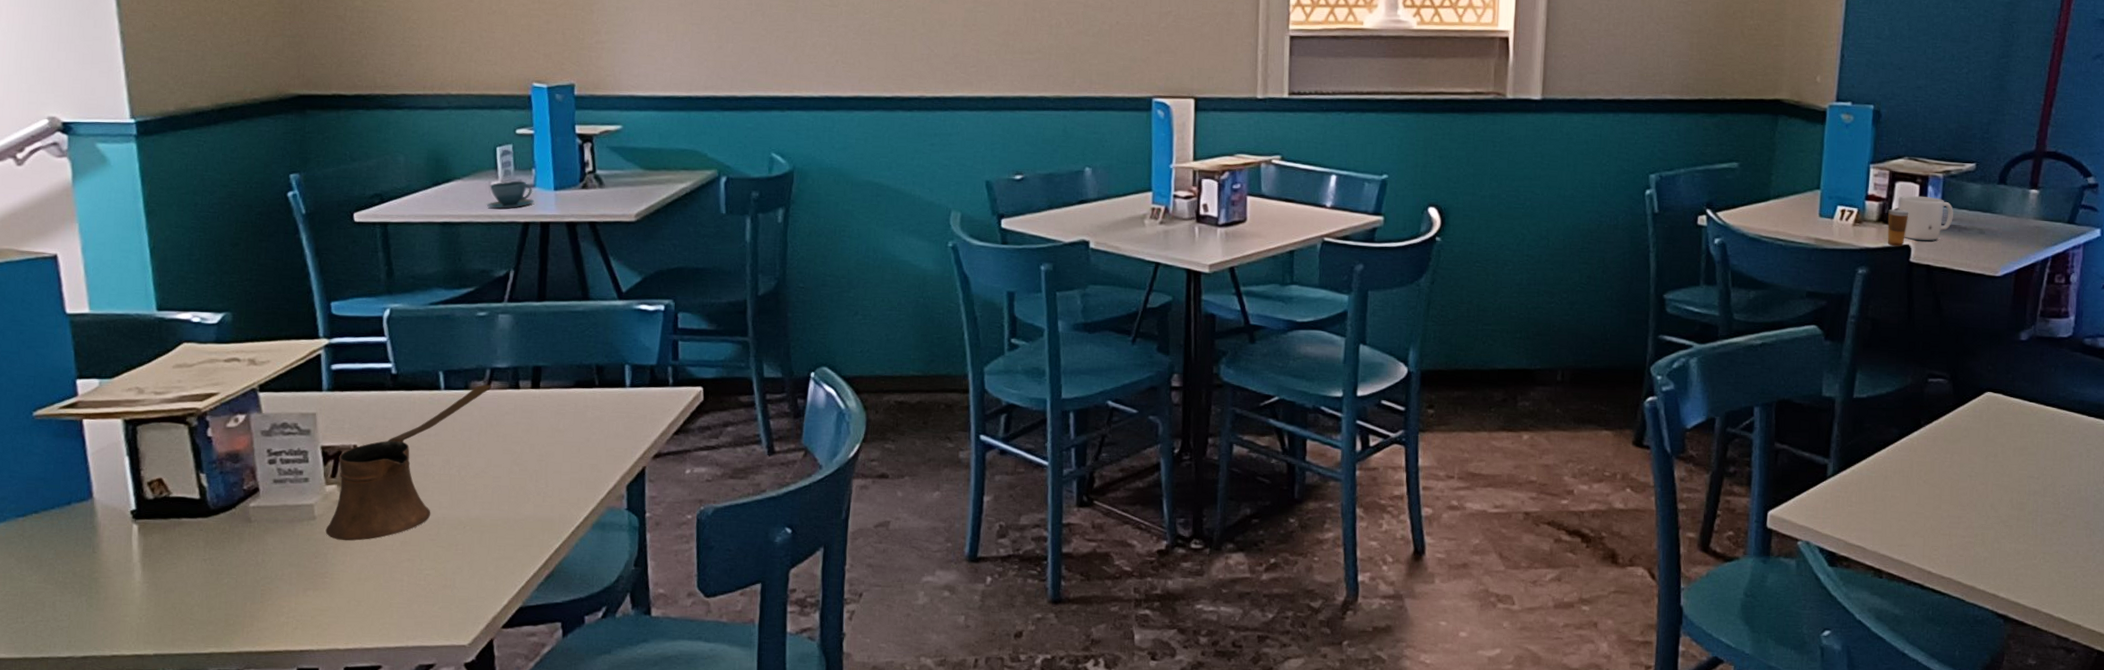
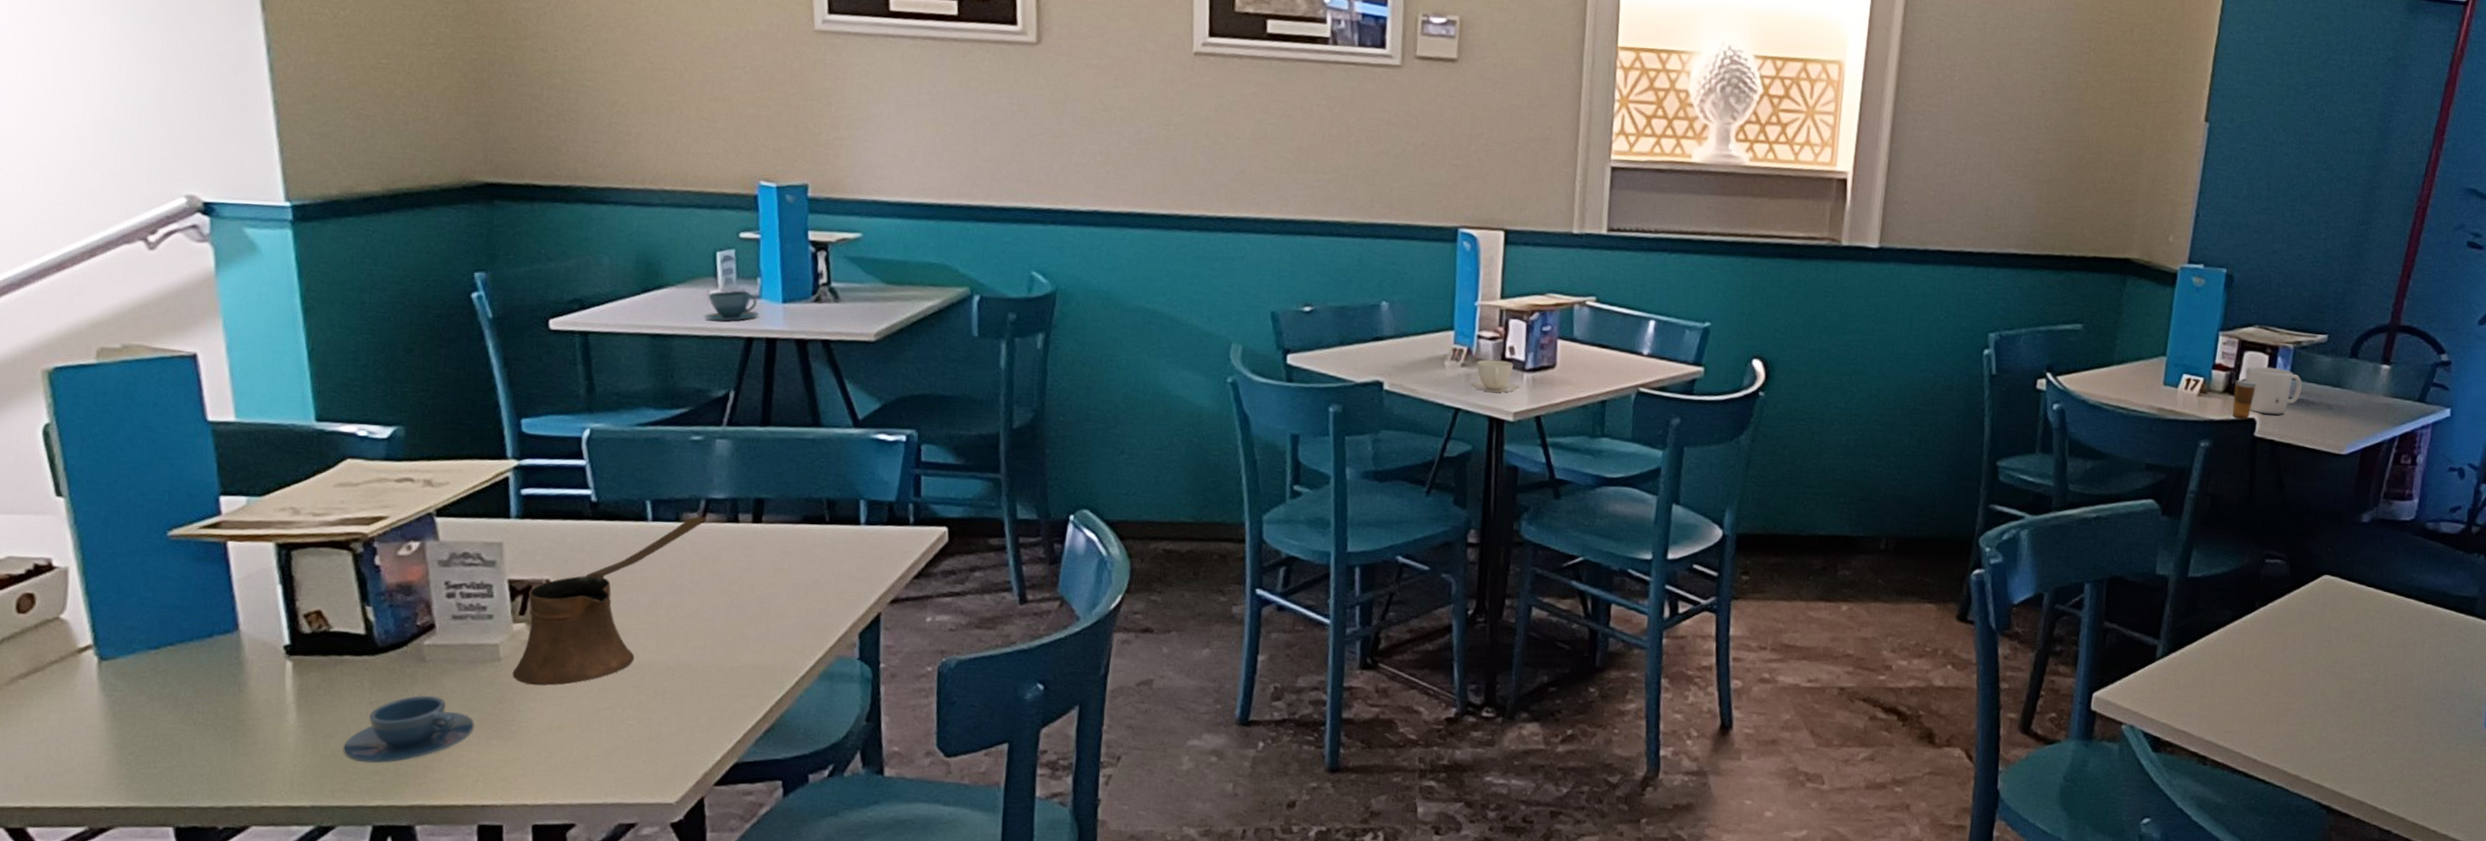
teacup: none [181,552,294,615] -> present [343,695,475,764]
teacup: none [1169,217,1214,247] -> present [1470,359,1520,393]

